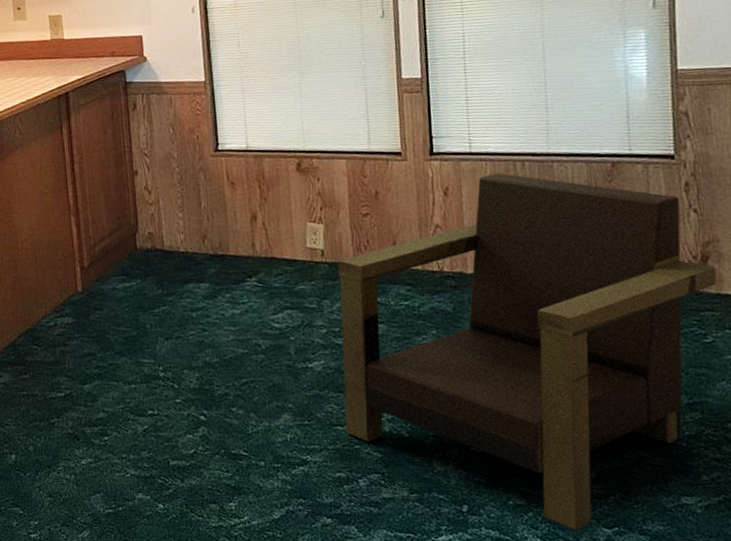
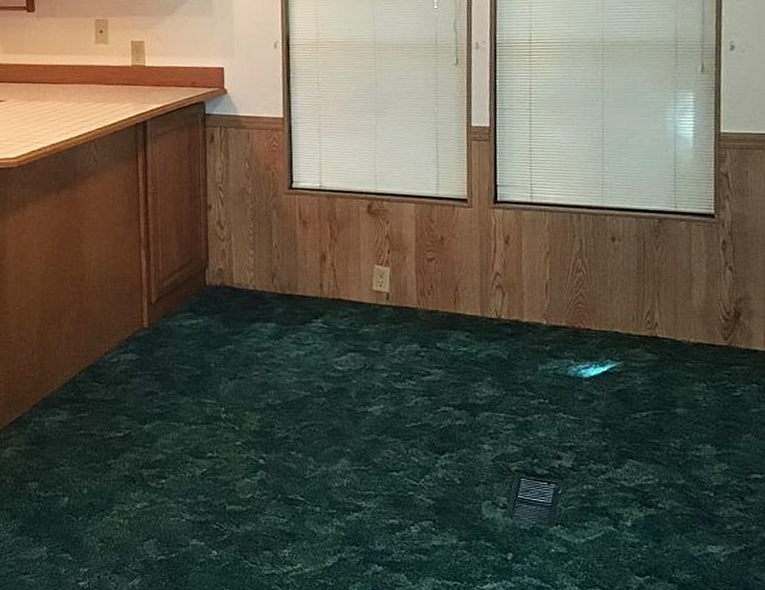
armchair: present [337,173,717,531] -> none [400,224,747,580]

